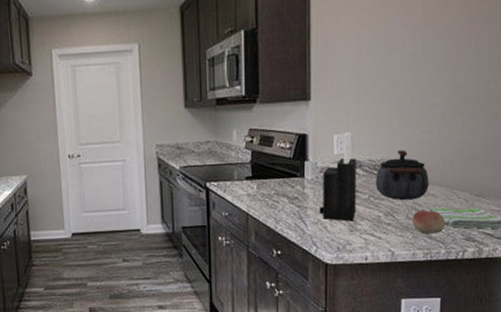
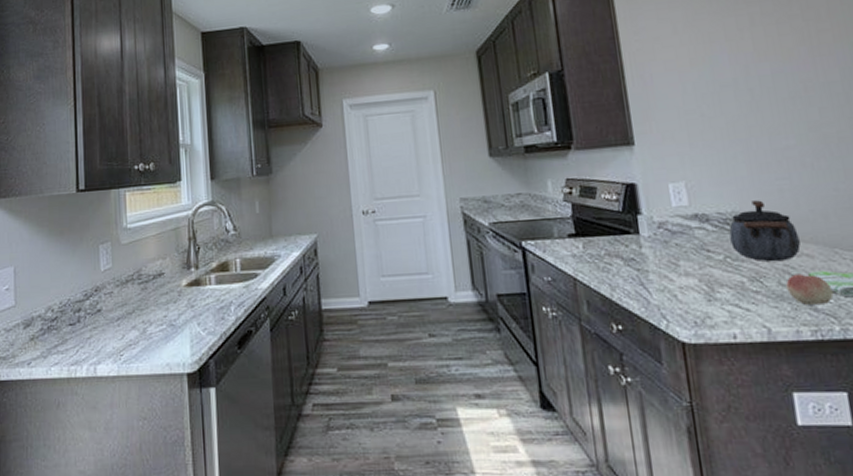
knife block: present [319,132,356,222] -> none [662,180,712,289]

